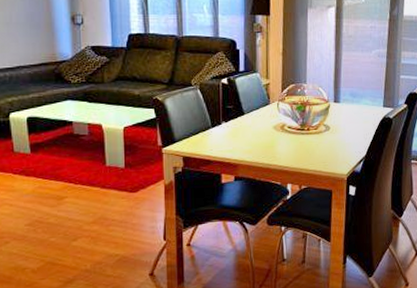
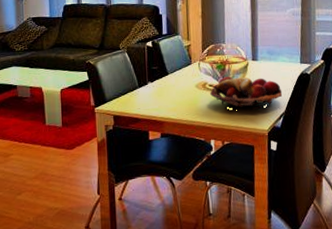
fruit basket: none [288,118,364,154] -> present [209,76,283,110]

